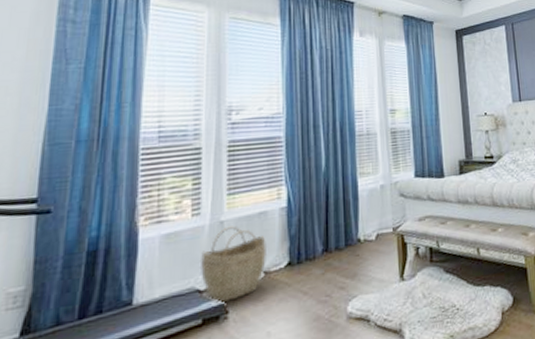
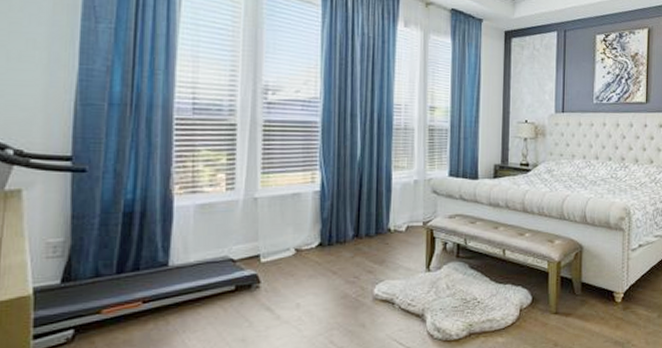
woven basket: present [199,225,268,303] -> none [233,203,300,274]

